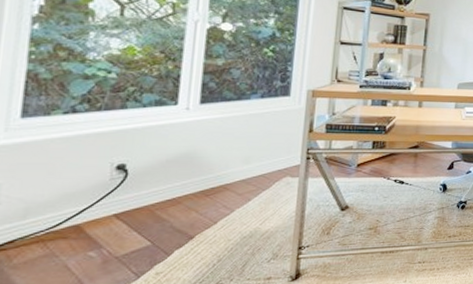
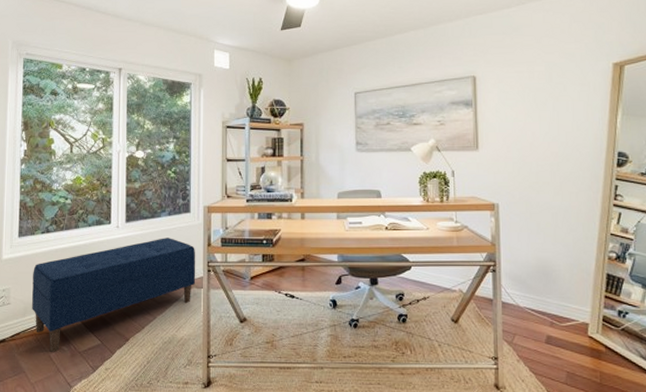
bench: none [39,122,293,262] -> present [32,238,196,353]

